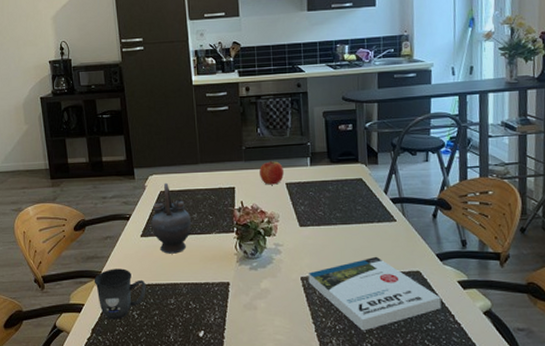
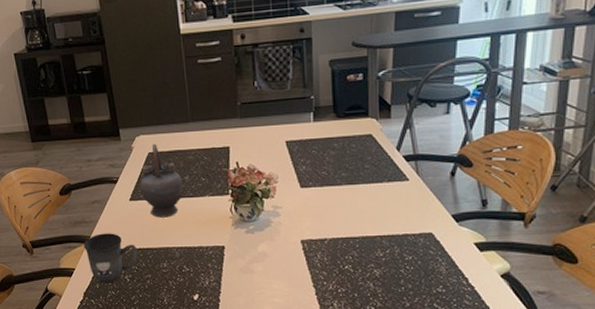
fruit: present [259,160,285,185] -> none [257,116,285,144]
book: present [308,256,442,331] -> none [309,218,454,294]

